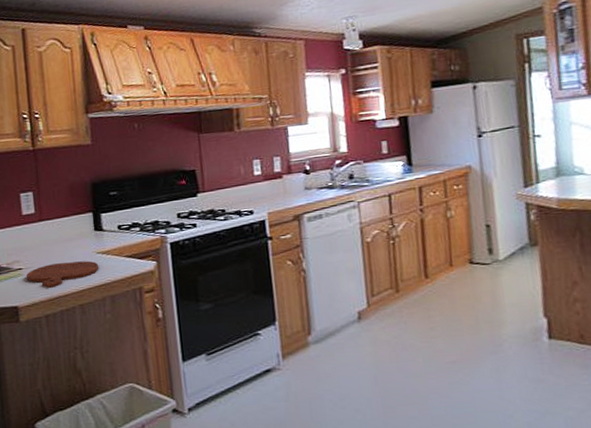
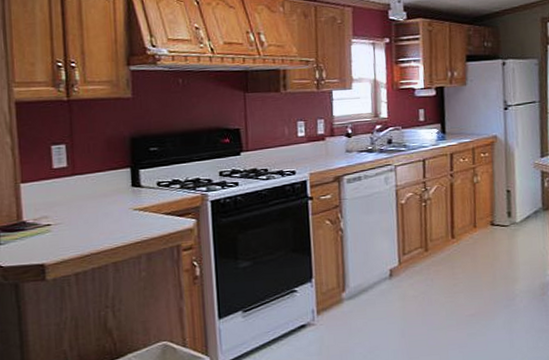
cutting board: present [26,260,99,289] -> none [54,217,136,246]

